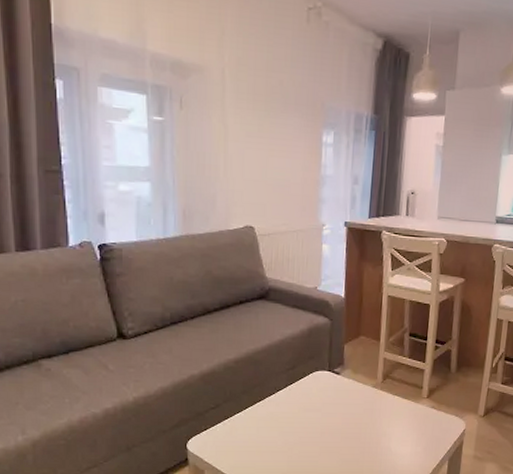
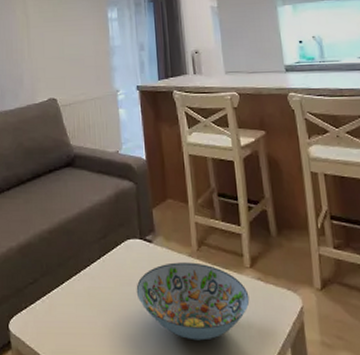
decorative bowl: none [318,392,422,456] -> present [136,262,250,341]

